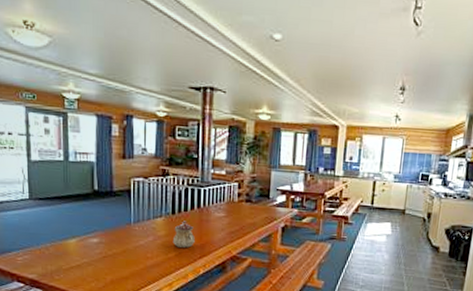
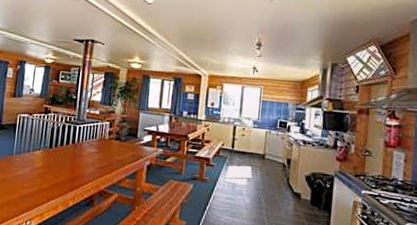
teapot: present [172,221,195,248] -> none [47,154,68,180]

